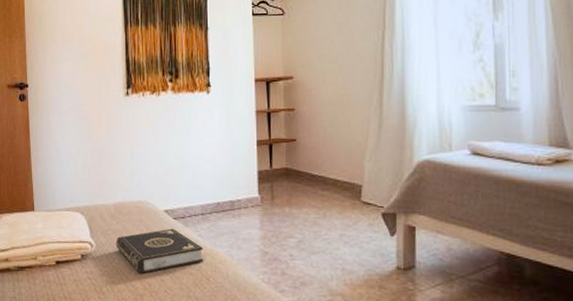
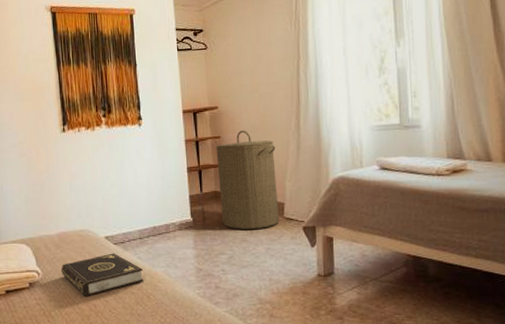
laundry hamper: none [289,103,356,212] -> present [216,130,280,229]

